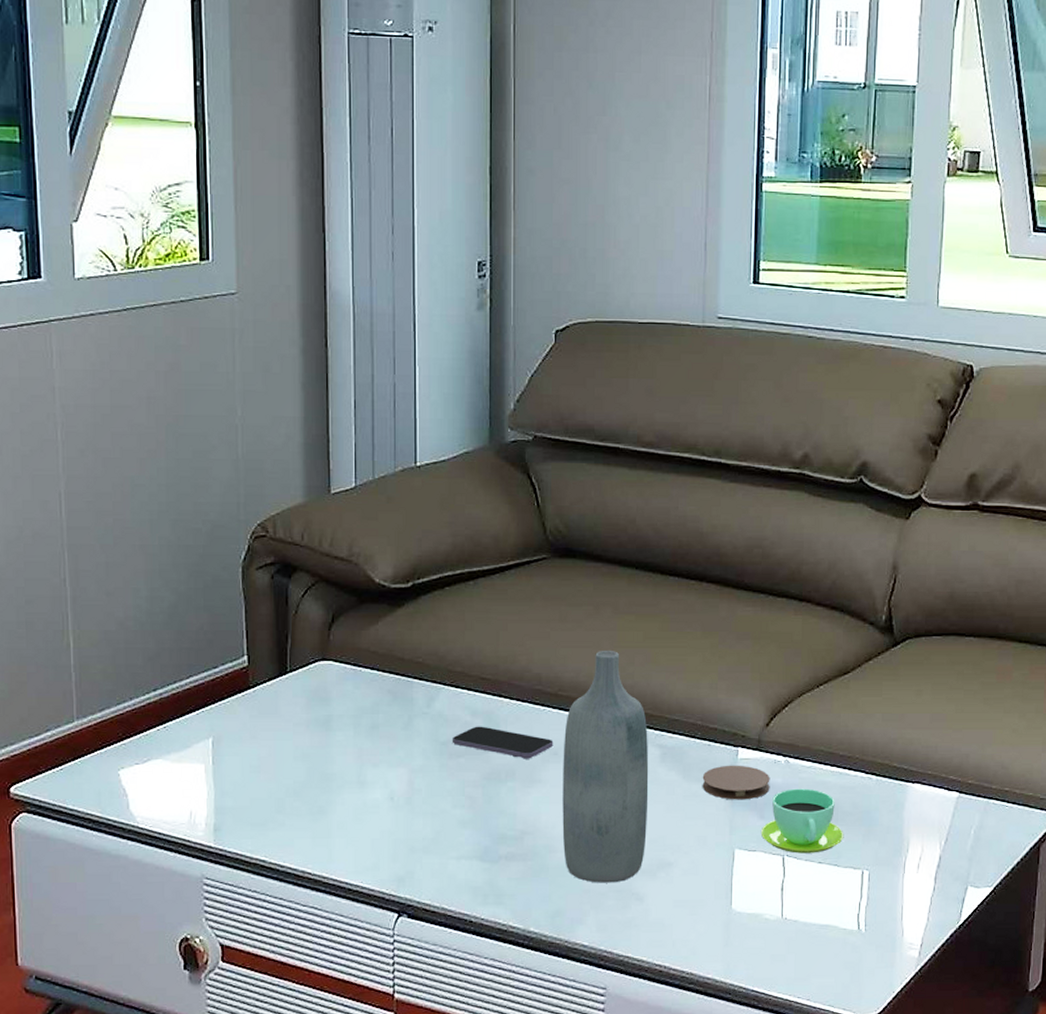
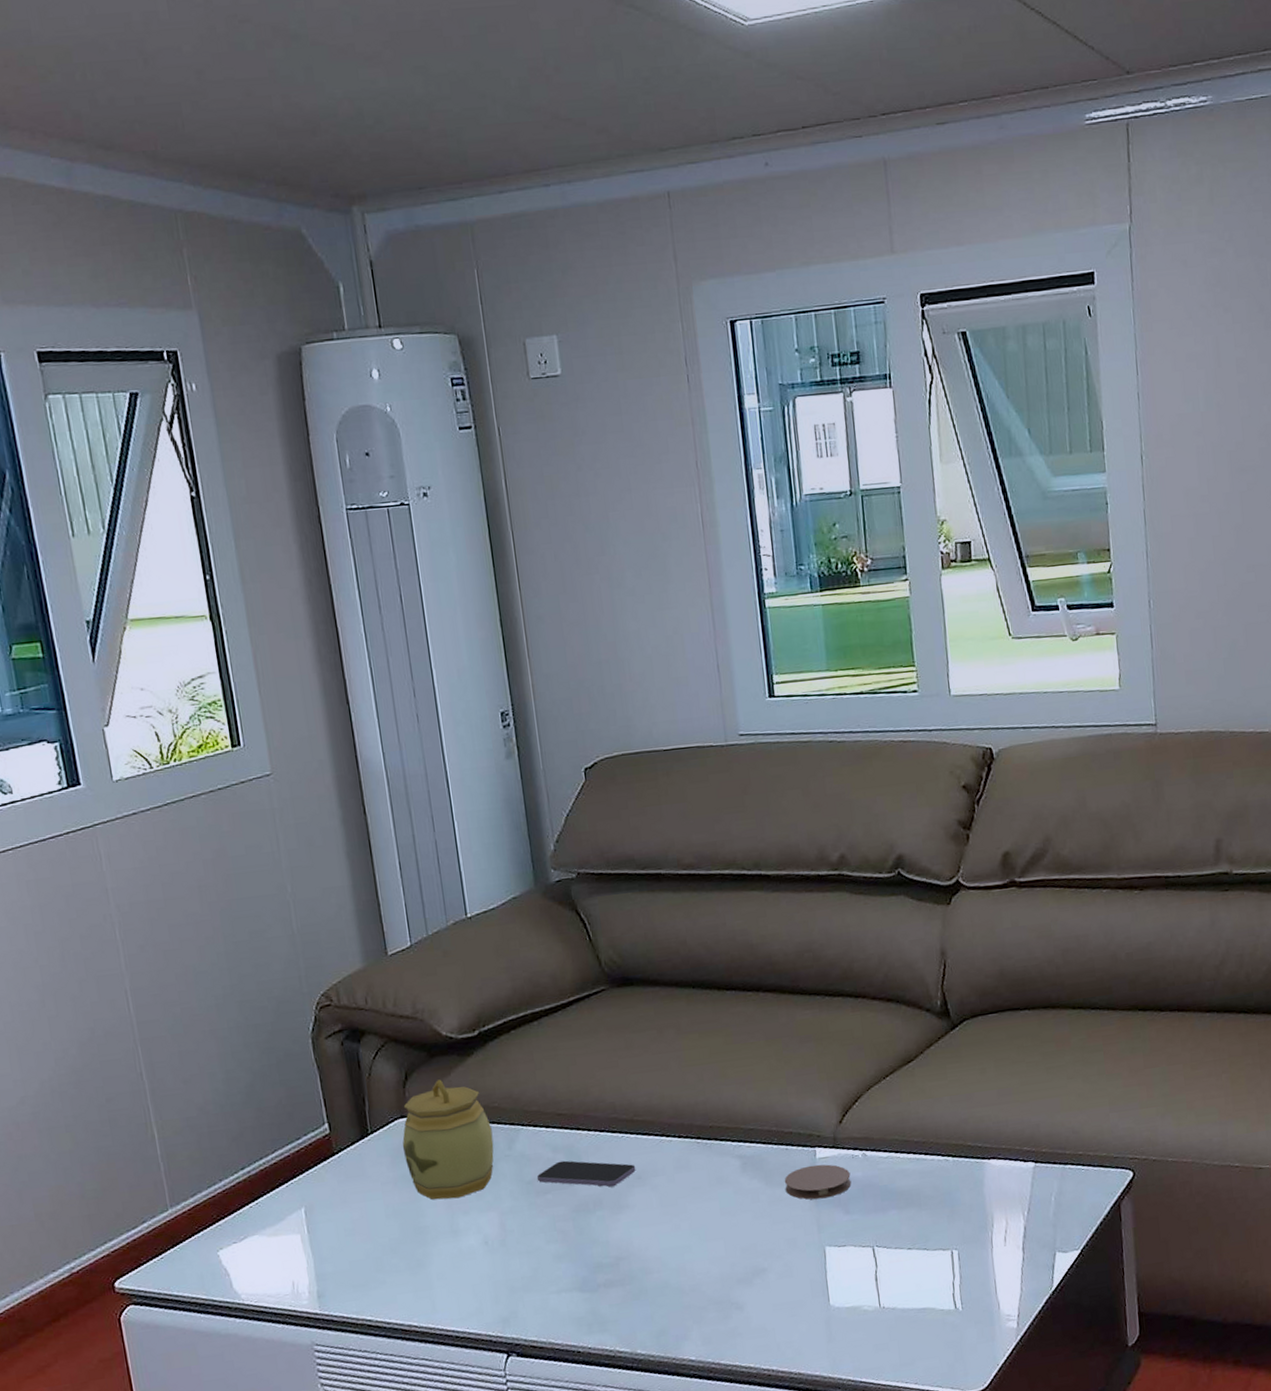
jar: none [319,627,413,750] -> present [402,1079,494,1200]
bottle: present [562,650,649,883] -> none [645,1070,739,1298]
cup: present [760,788,844,854] -> none [847,1178,930,1243]

